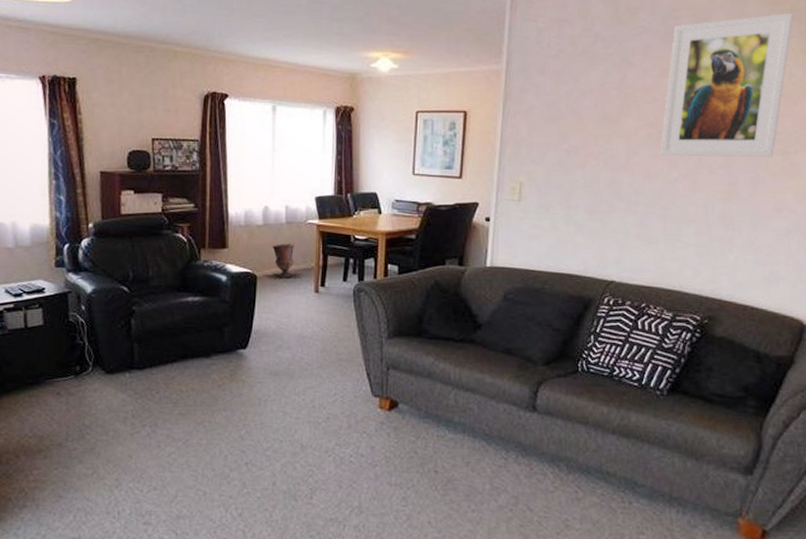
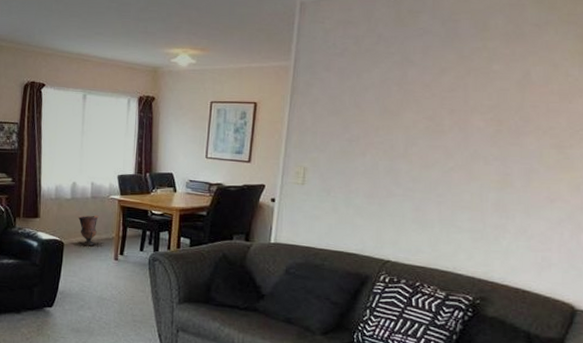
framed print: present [661,13,793,157] -> none [438,17,570,151]

